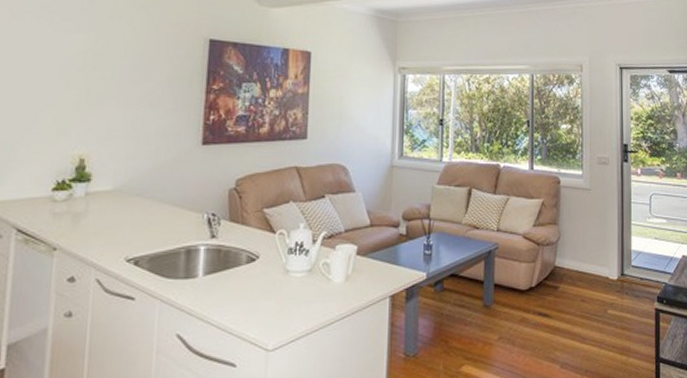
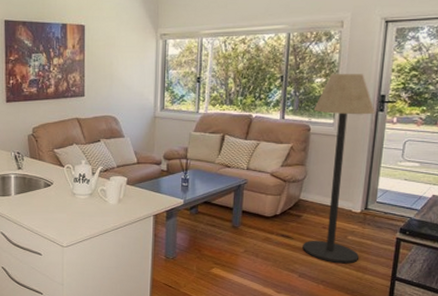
floor lamp: none [561,119,621,346] -> present [302,73,375,264]

